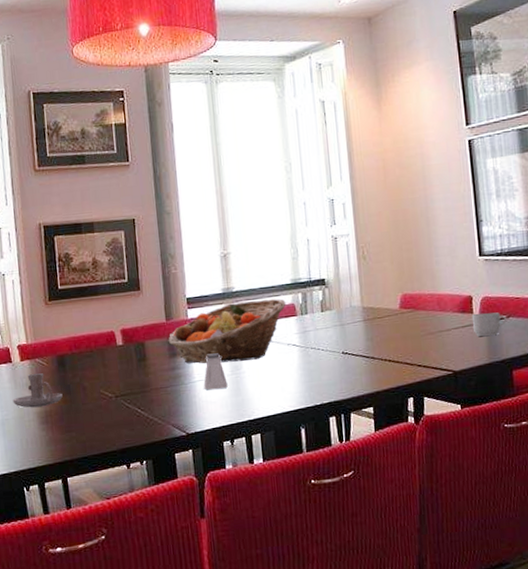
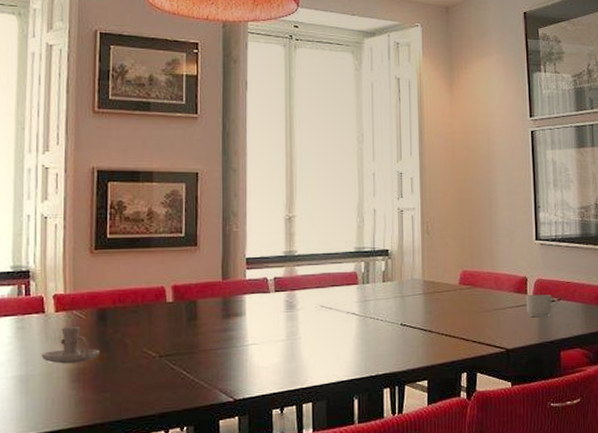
fruit basket: present [168,299,286,364] -> none [222,266,348,328]
saltshaker: present [203,354,228,390] -> none [257,318,282,355]

